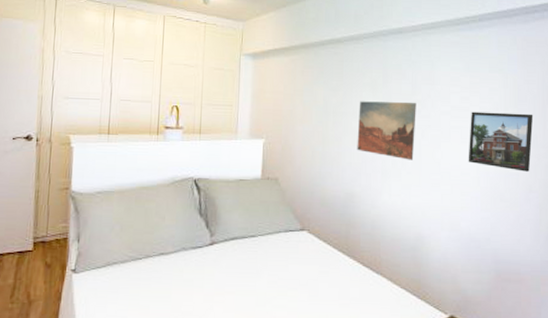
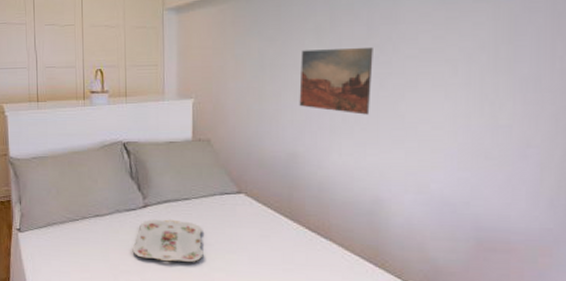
serving tray: none [196,257,267,301] -> present [132,219,204,262]
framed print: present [468,111,534,172] -> none [441,50,537,123]

